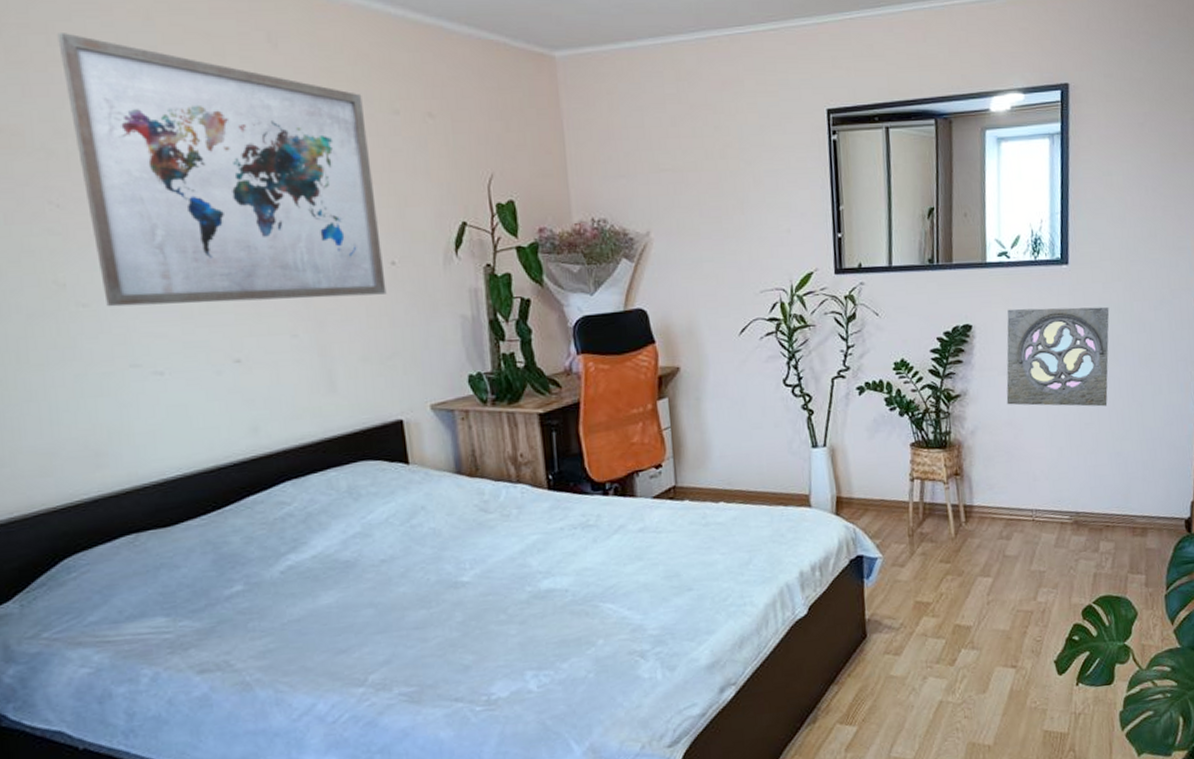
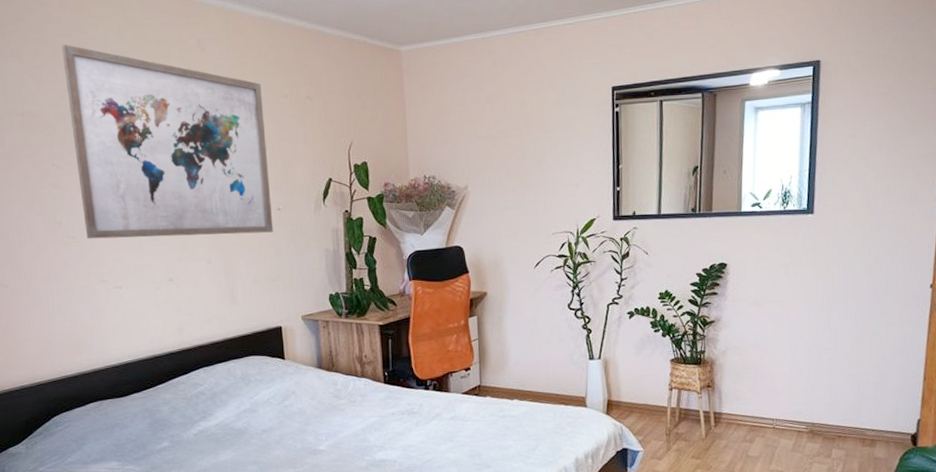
wall ornament: present [1006,306,1110,407] -> none [754,250,849,335]

